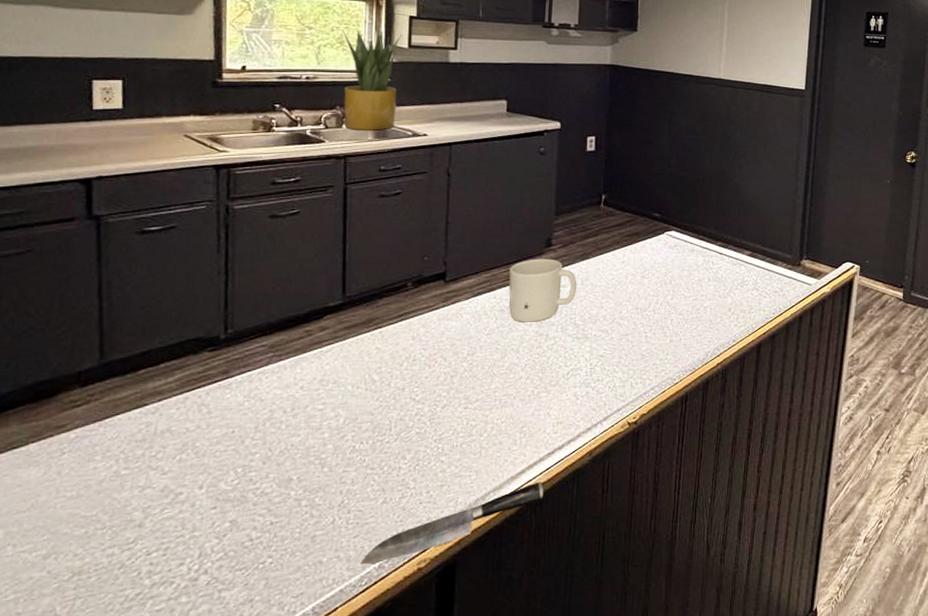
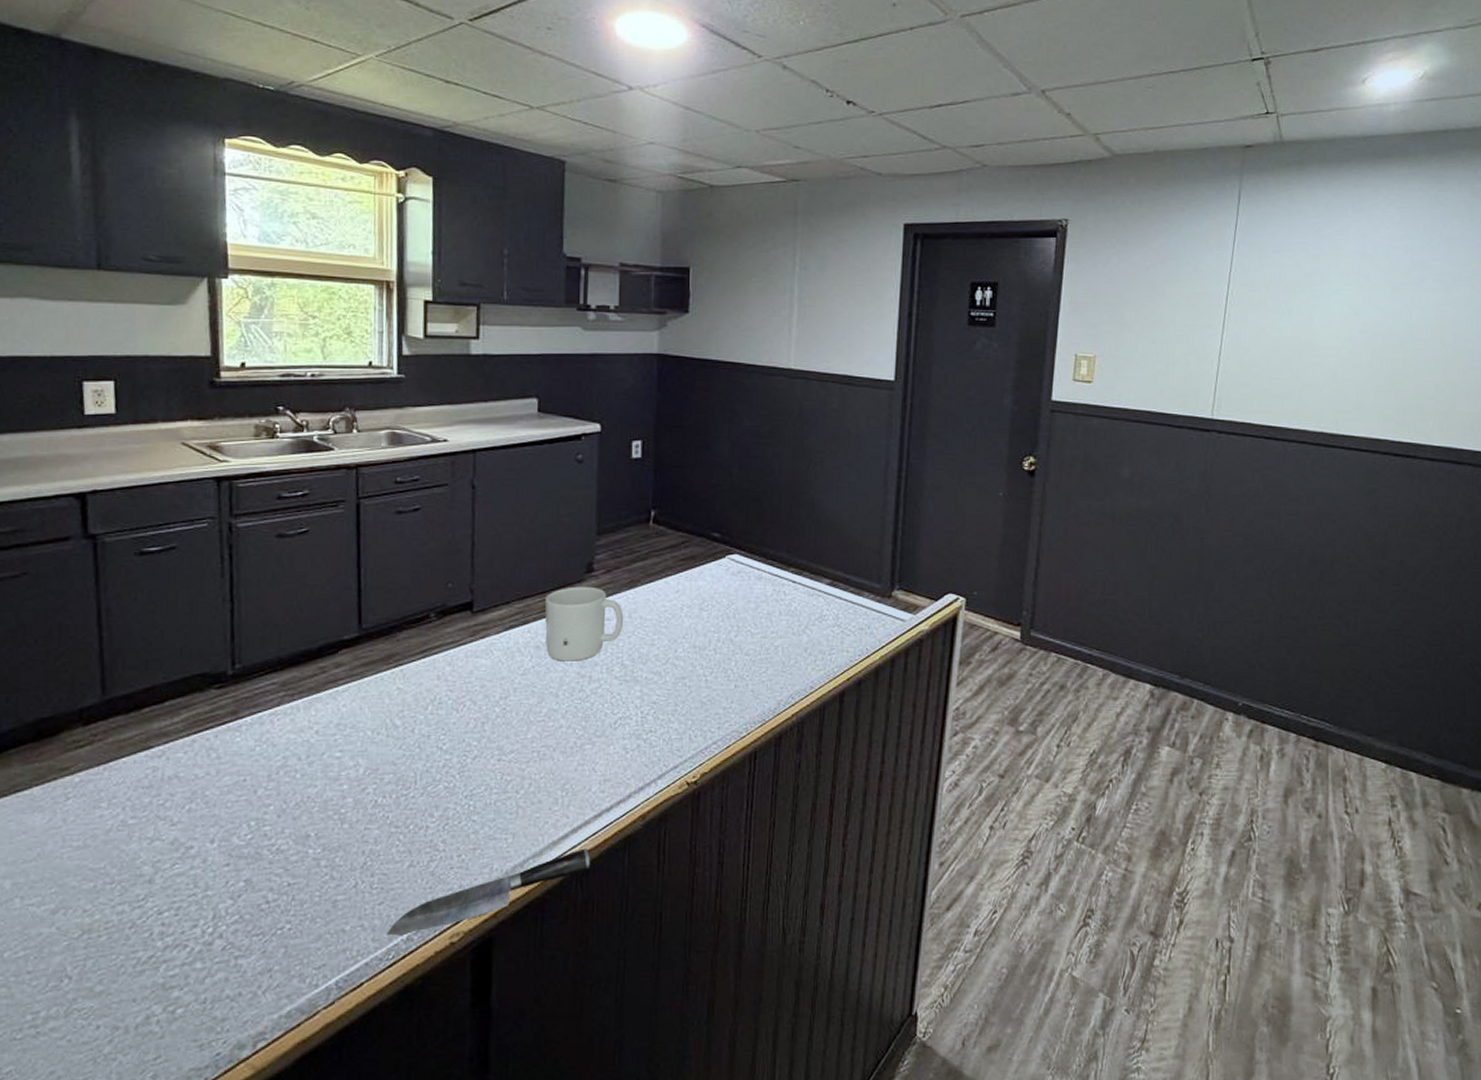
planter: present [342,30,402,130] -> none [350,318,416,436]

